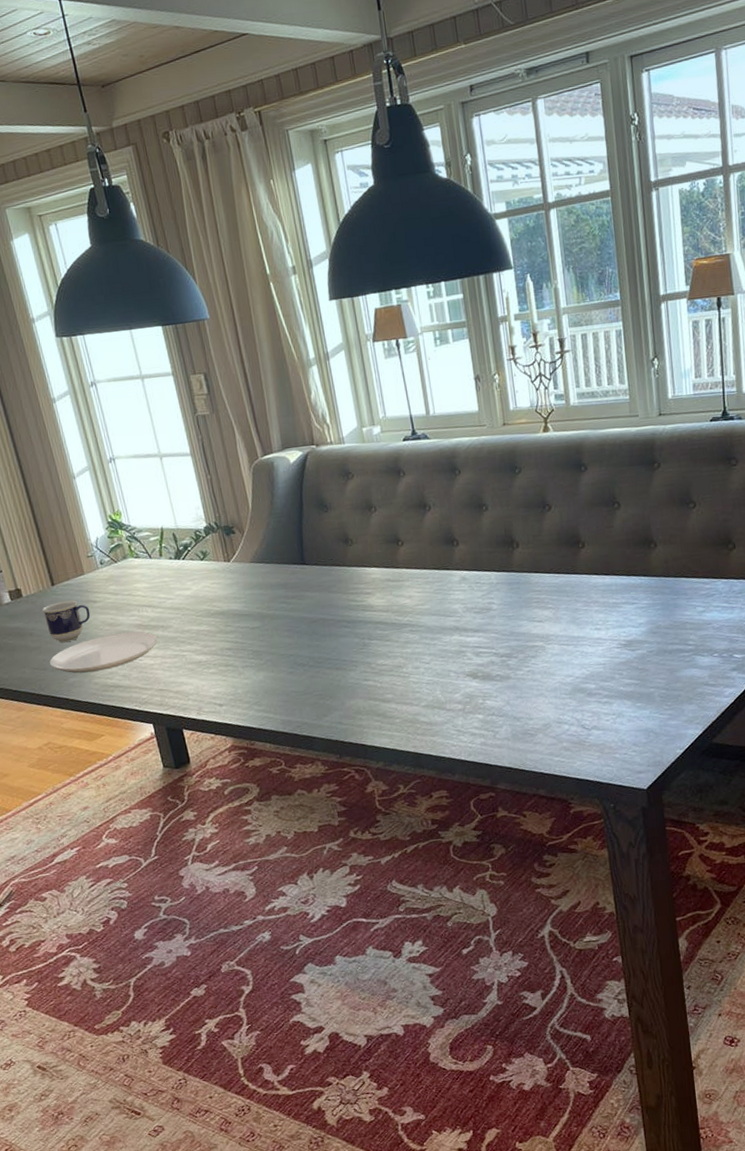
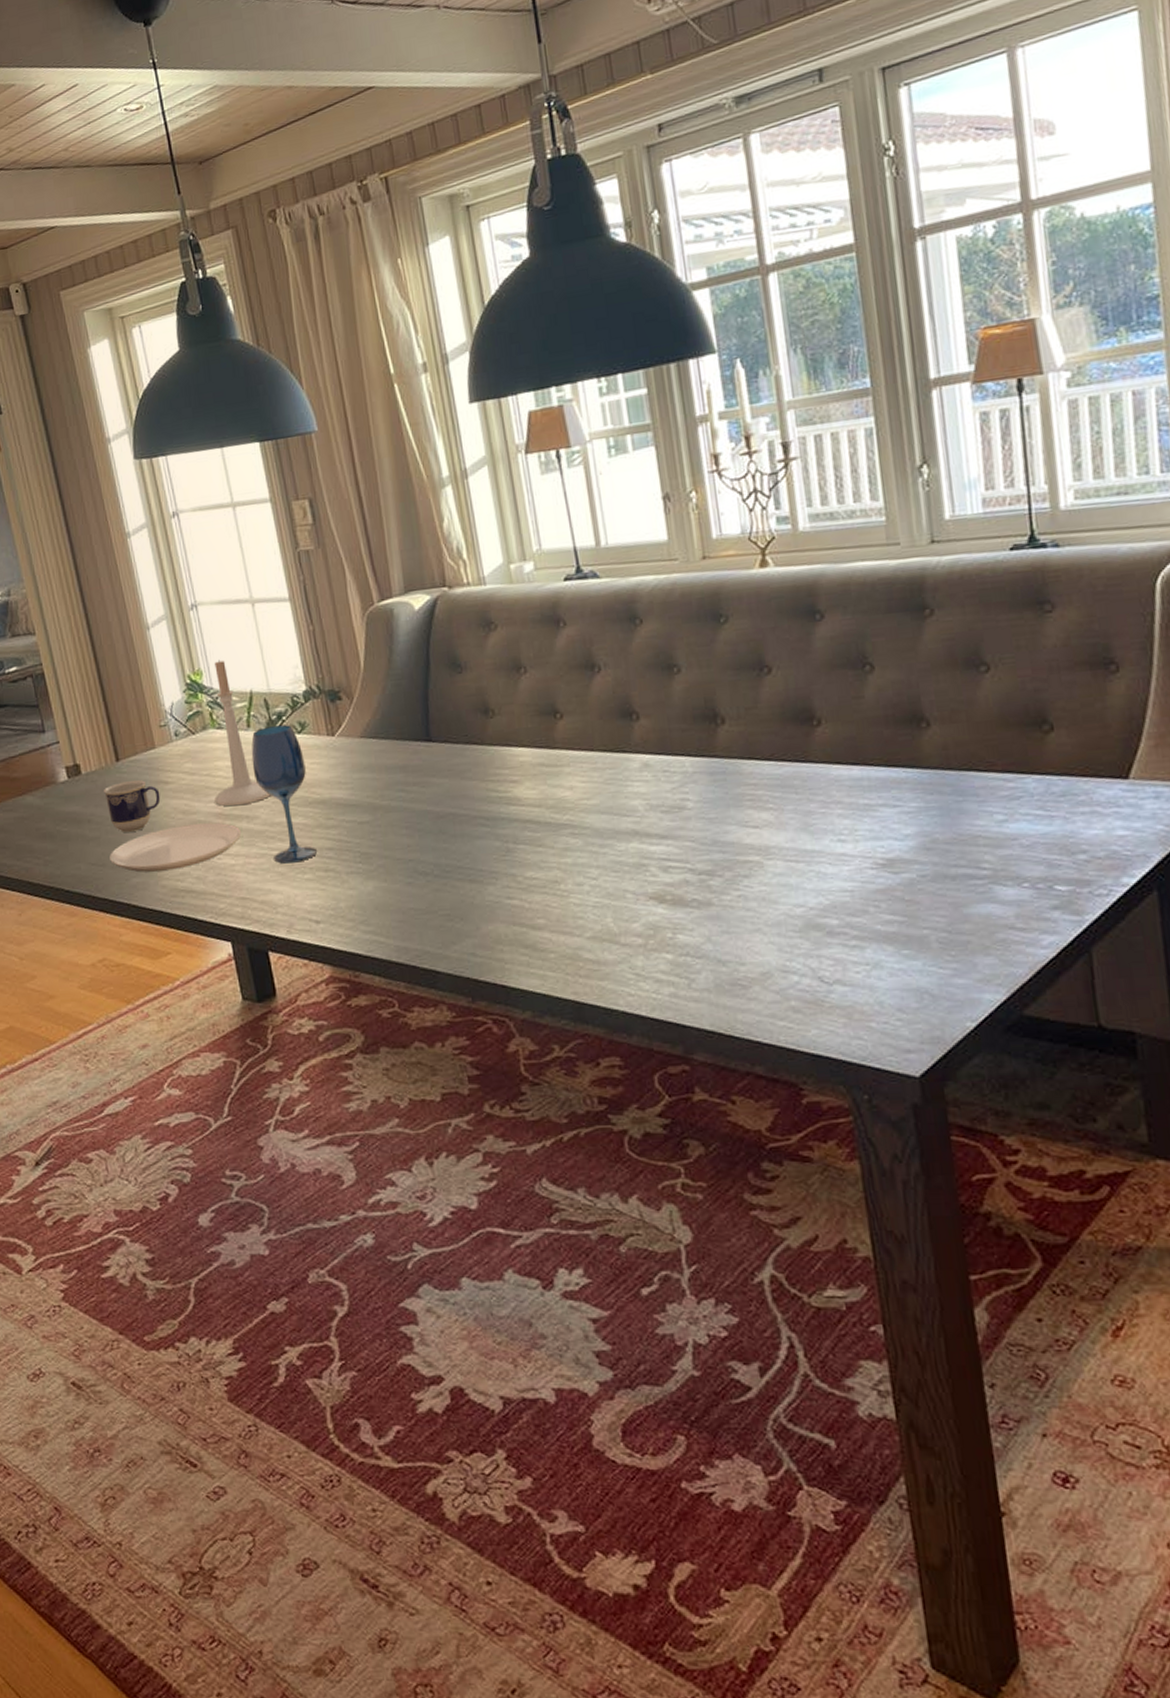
candlestick: none [131,503,181,619] -> present [214,660,271,807]
wineglass: none [163,554,220,662] -> present [251,725,318,864]

